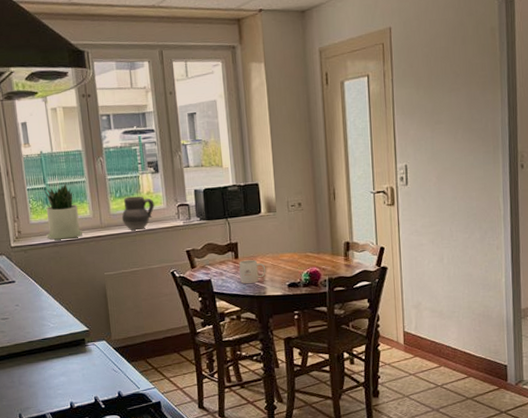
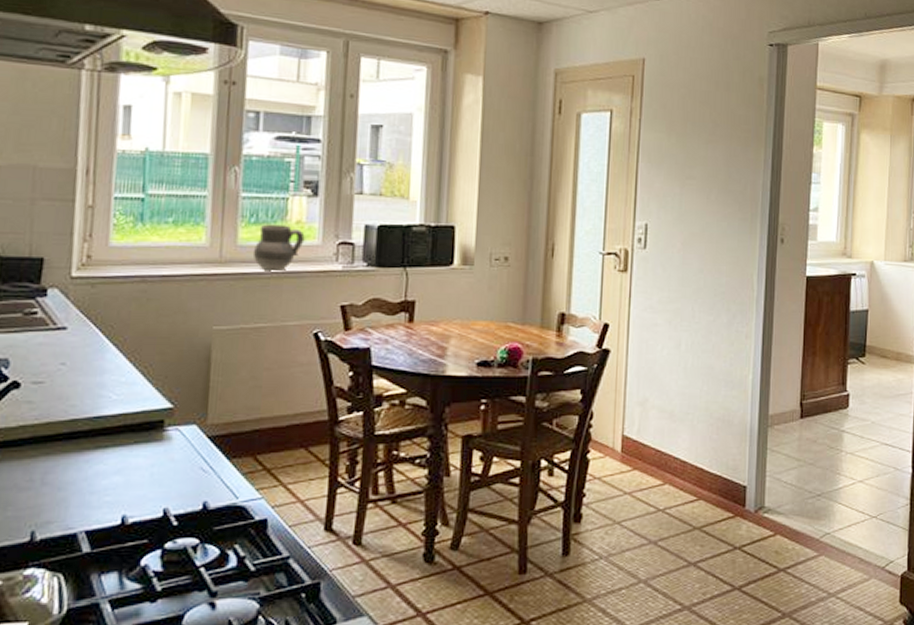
planter: present [43,183,83,240] -> none [132,196,191,275]
mug: present [239,259,266,285] -> none [412,325,450,358]

